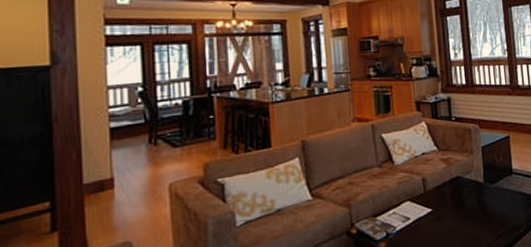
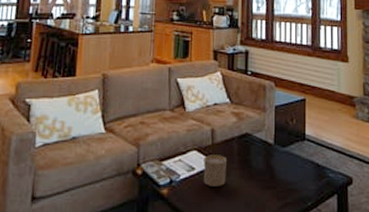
cup: none [418,201,442,232] -> present [203,155,227,186]

